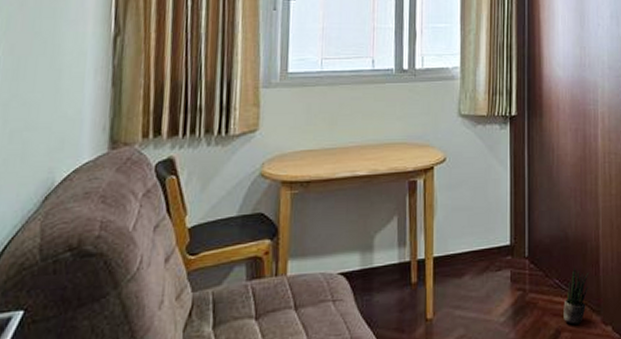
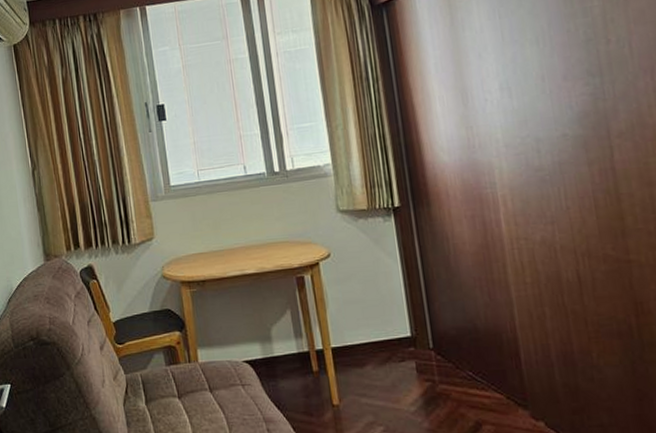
potted plant: present [563,267,589,324] -> none [481,360,510,418]

